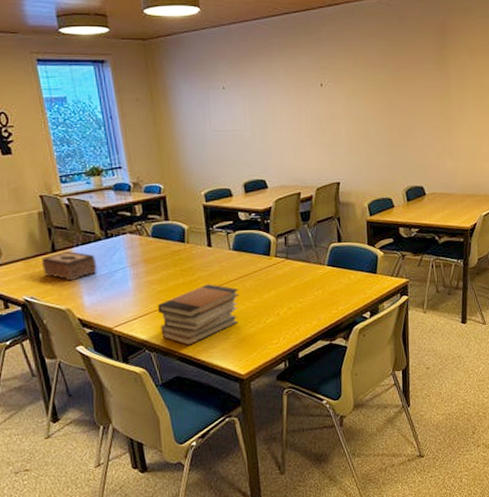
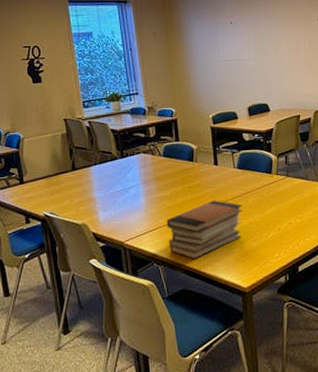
tissue box: present [42,251,97,281] -> none [62,170,112,198]

